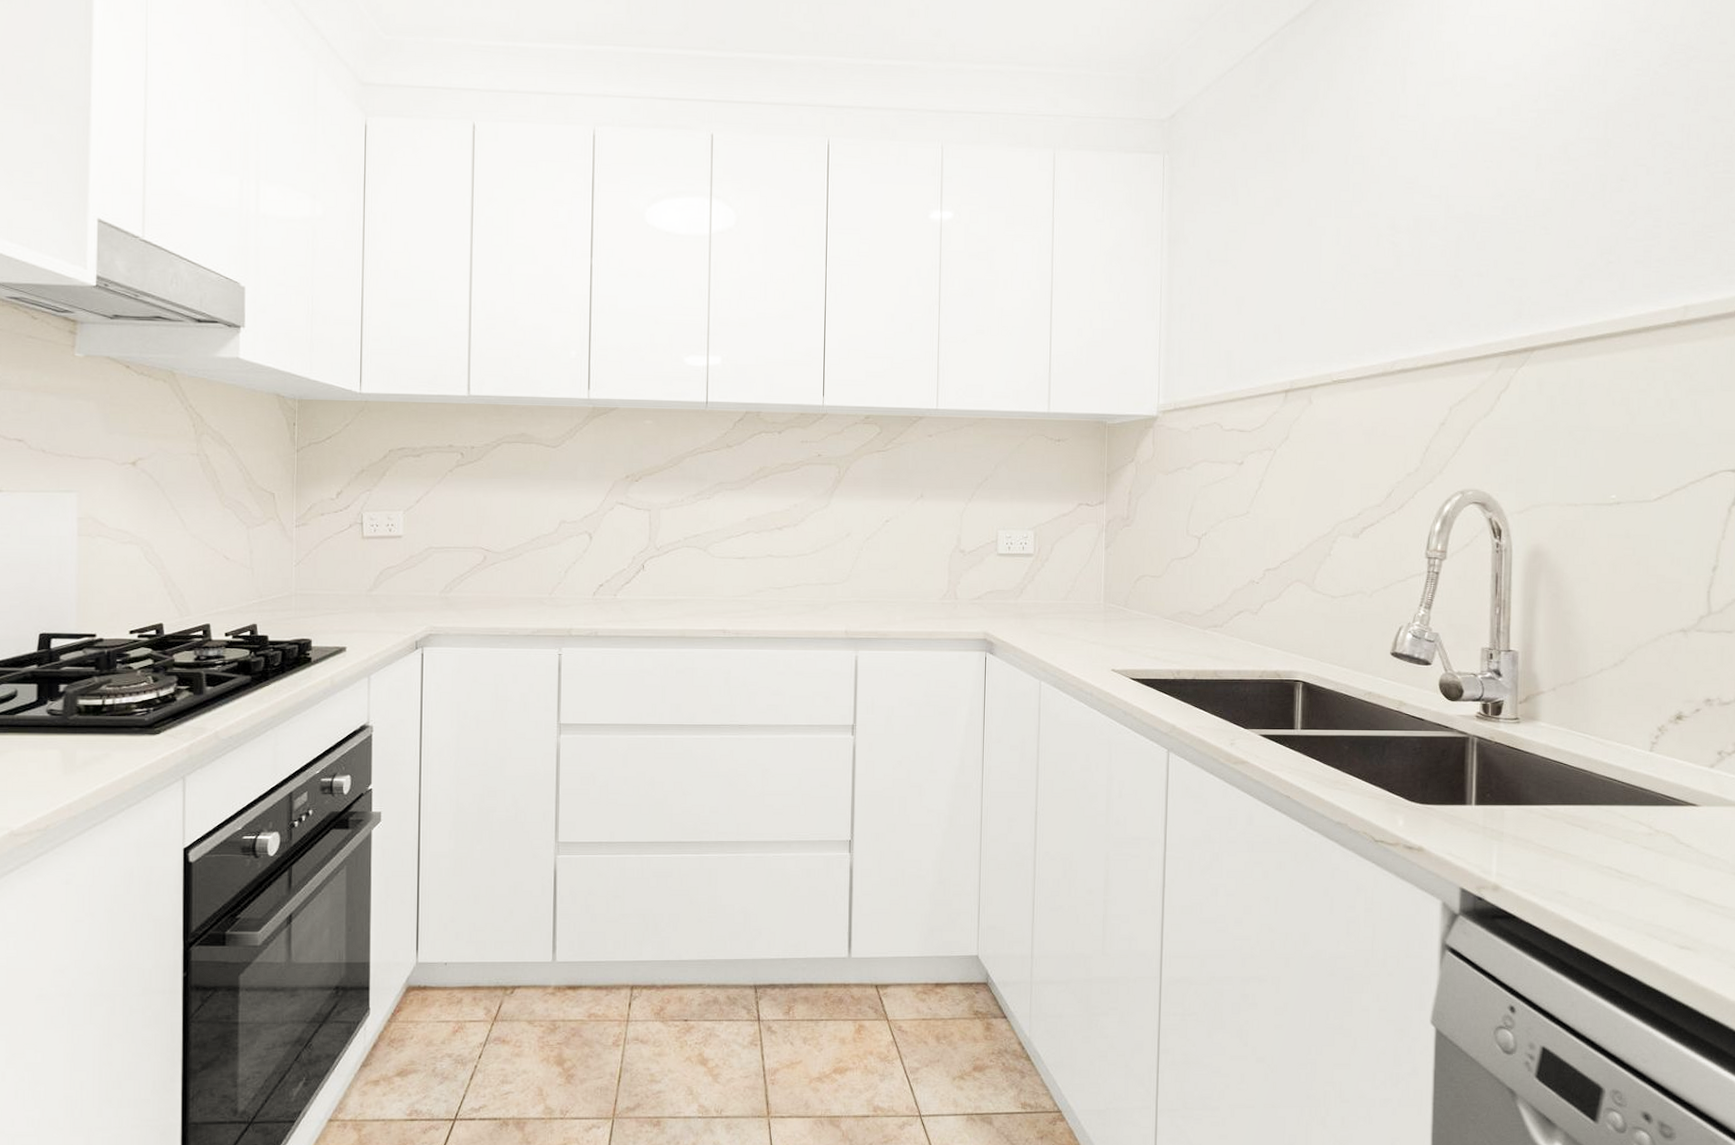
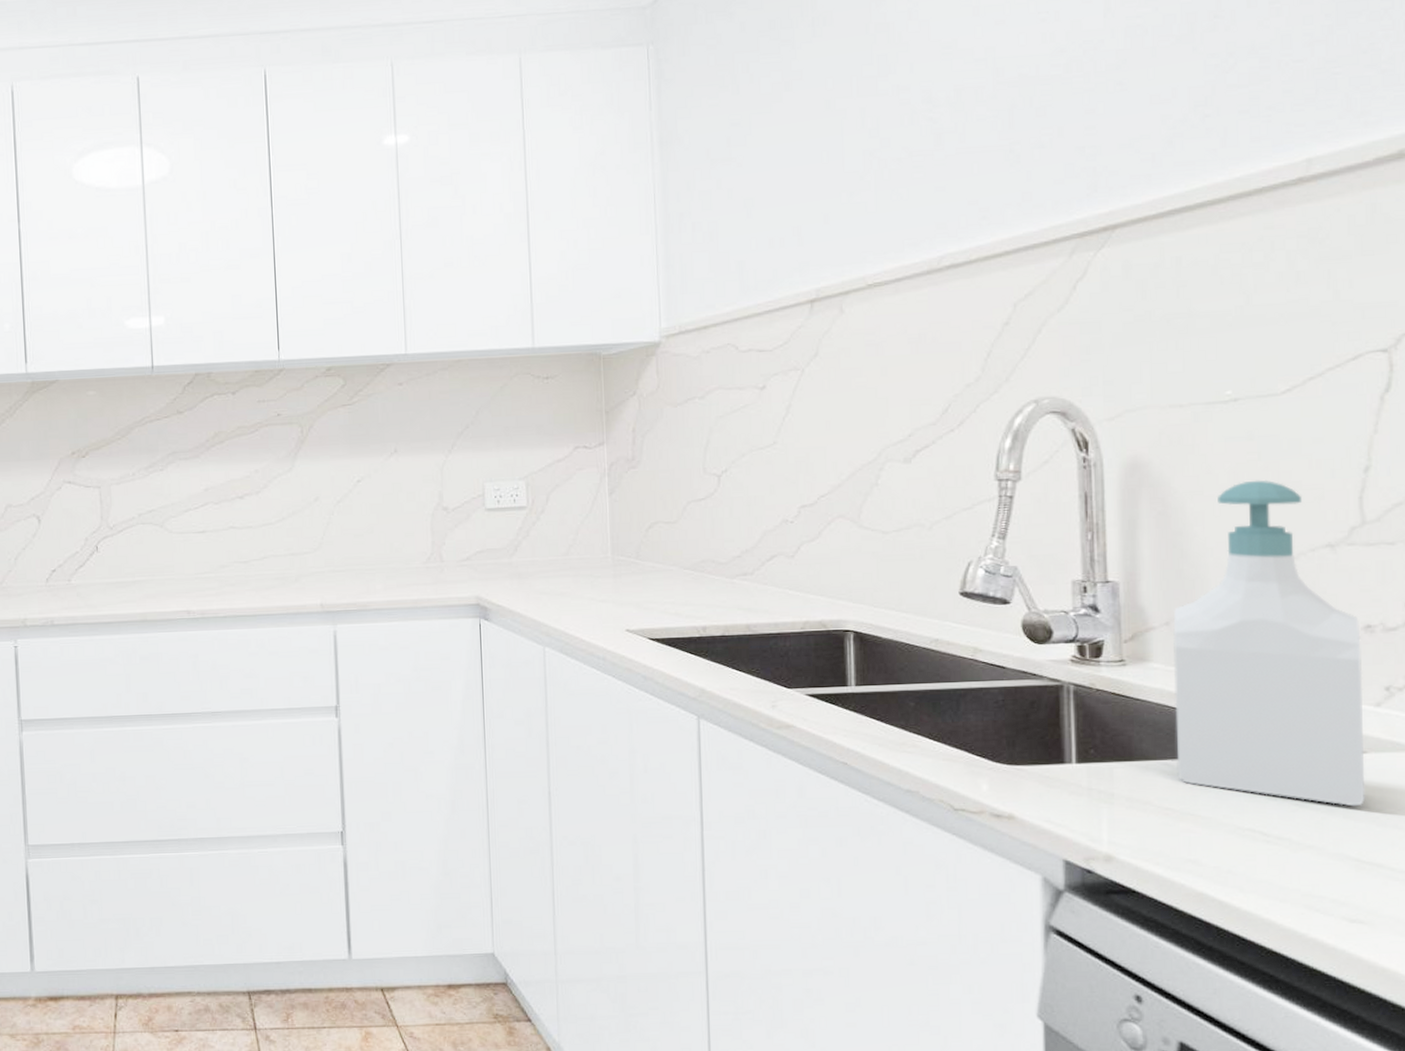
soap bottle: none [1554,572,1702,851] -> present [1173,479,1366,807]

